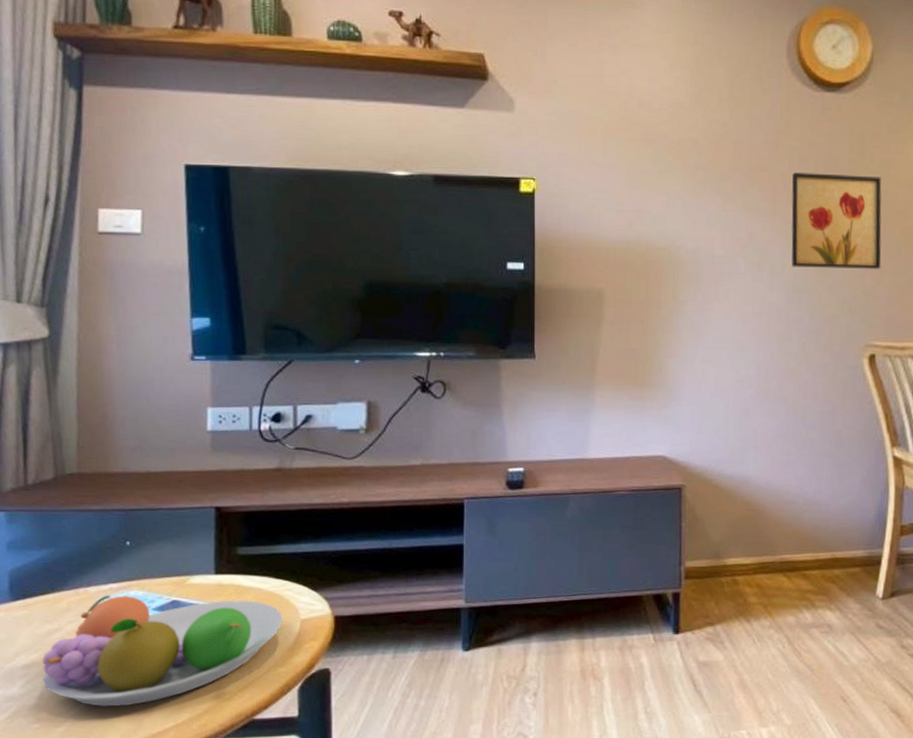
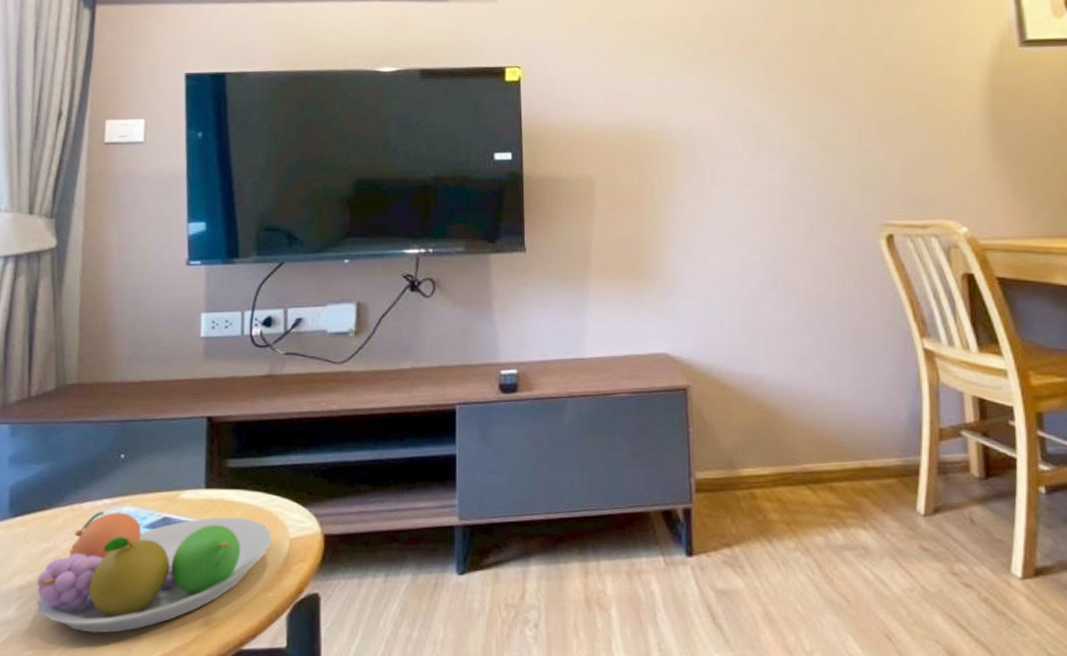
wall art: present [791,172,882,269] -> none [787,43,892,144]

